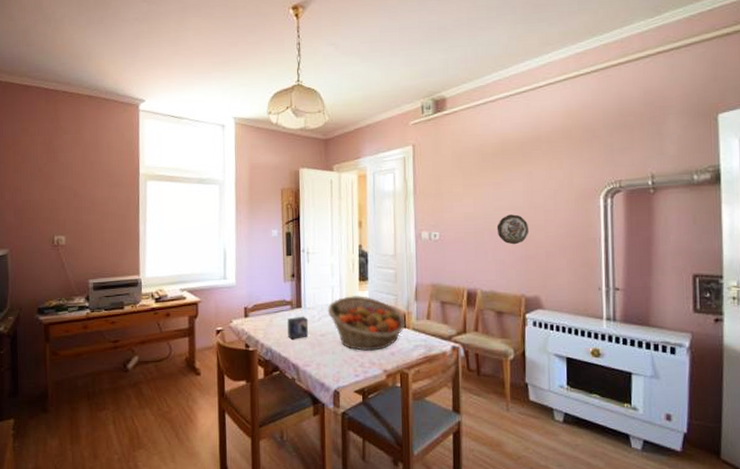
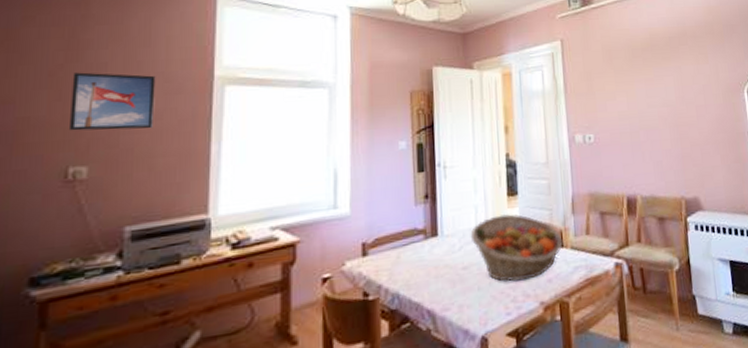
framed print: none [52,169,103,212] -> present [68,72,156,131]
small box: present [287,316,309,340] -> none [420,246,447,279]
decorative plate: present [496,214,530,245] -> none [651,111,684,144]

